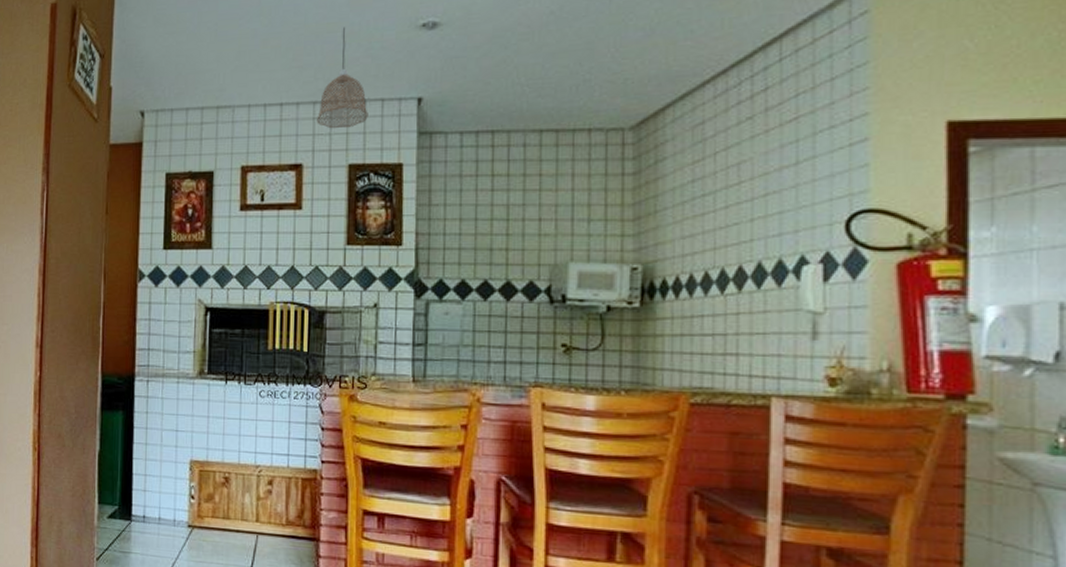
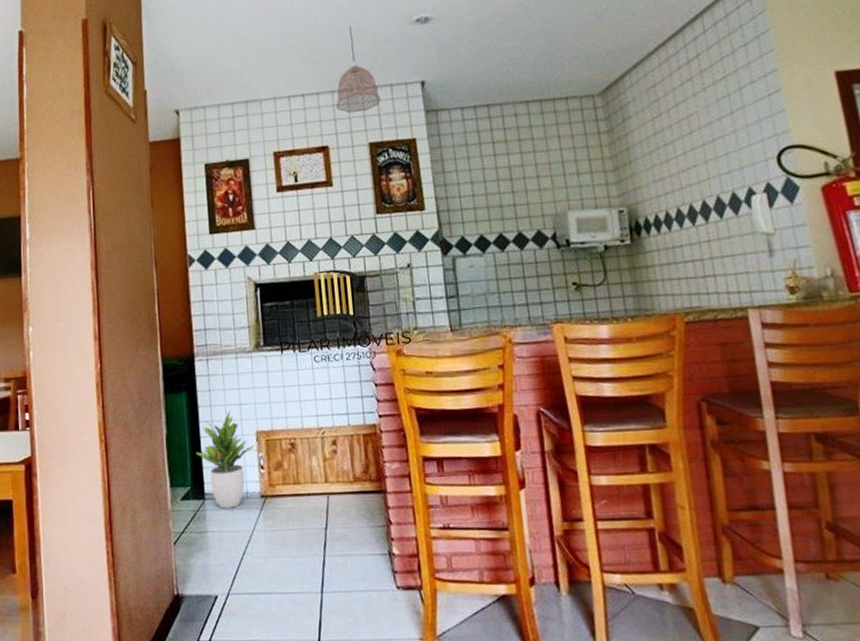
potted plant: none [127,435,187,534] -> present [196,410,255,509]

